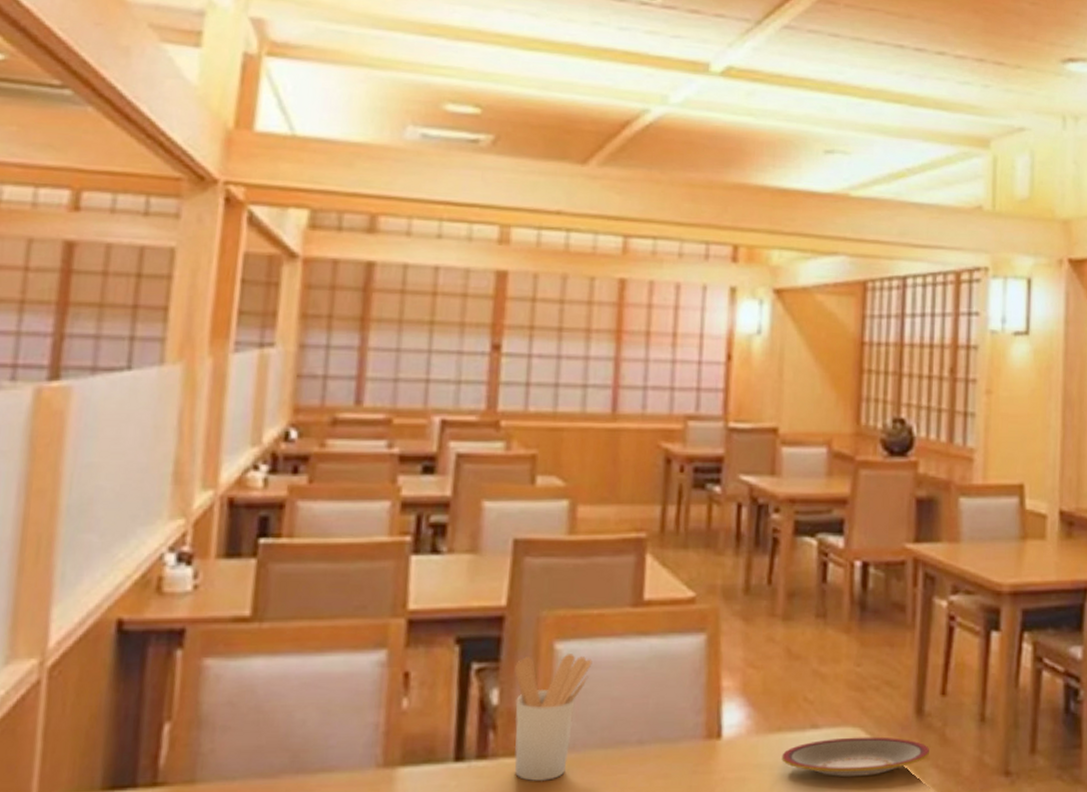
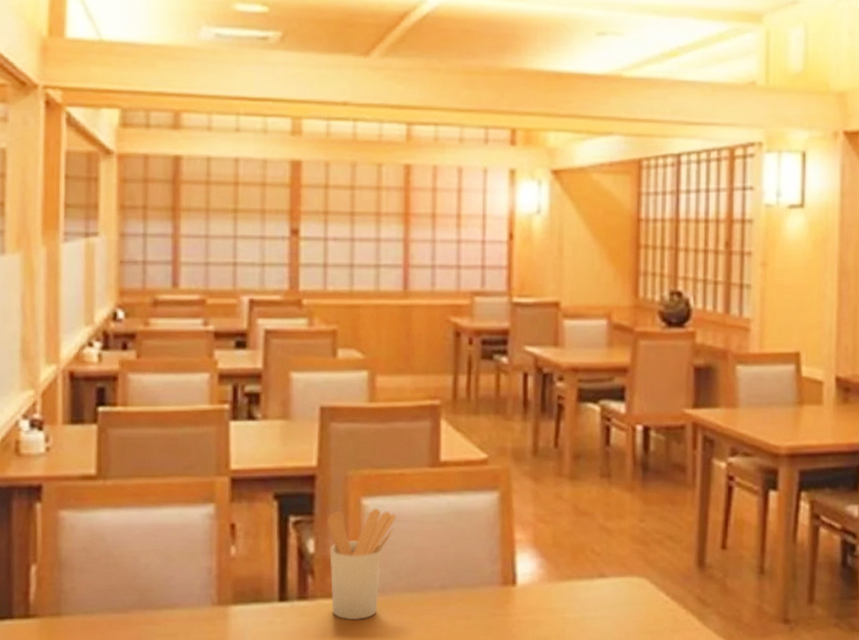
plate: present [781,737,930,776] -> none [572,586,712,621]

